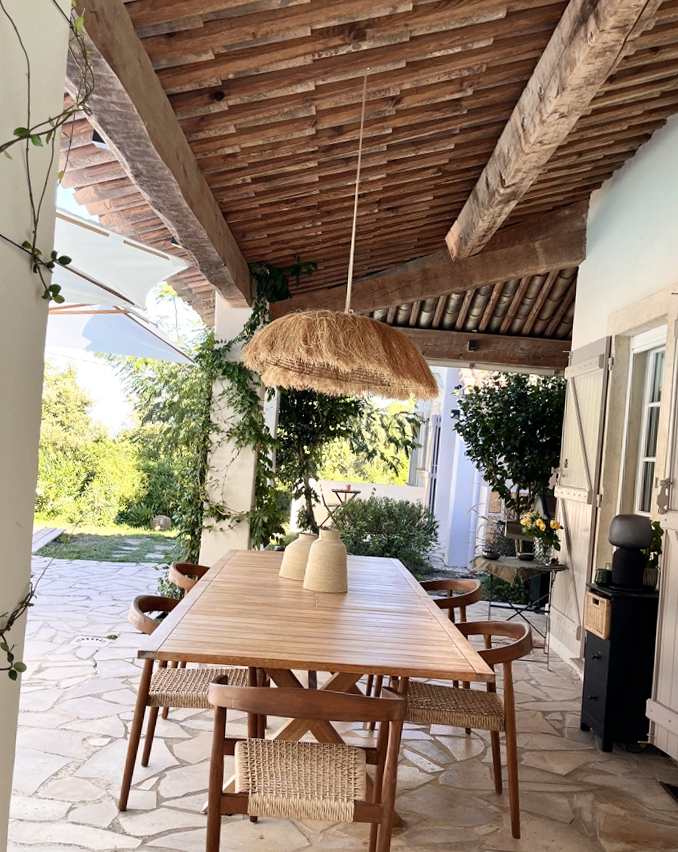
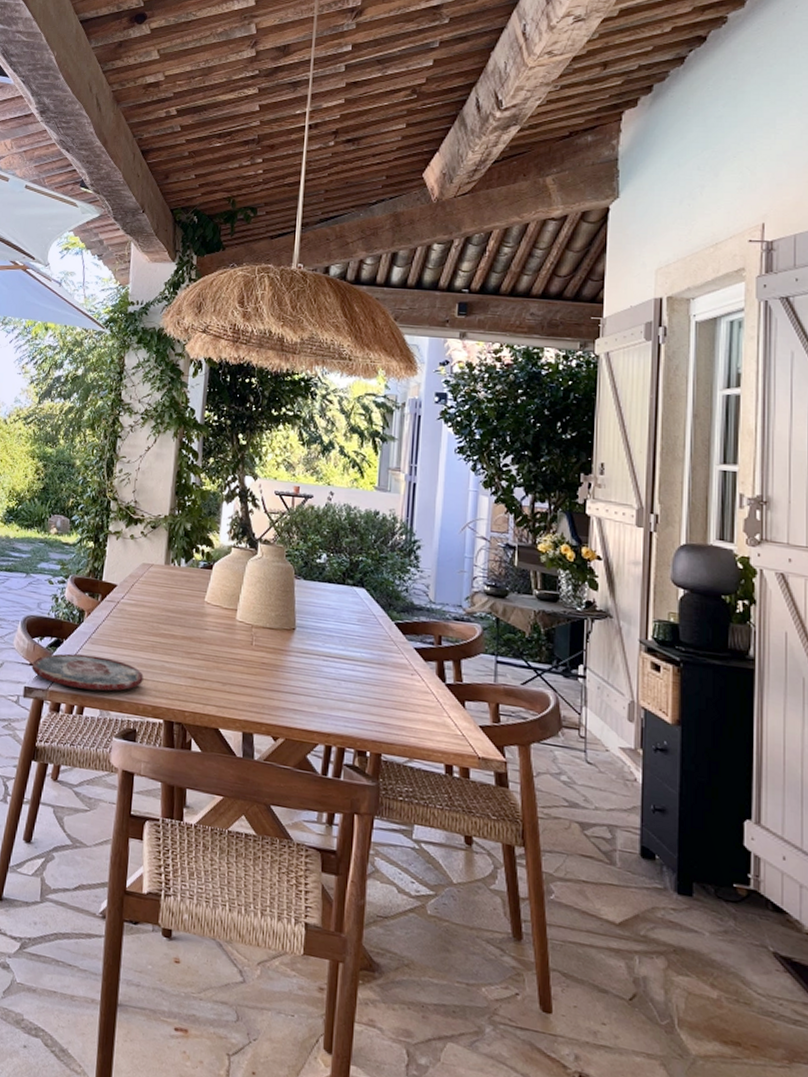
plate: none [143,622,233,649] -> present [31,653,144,691]

